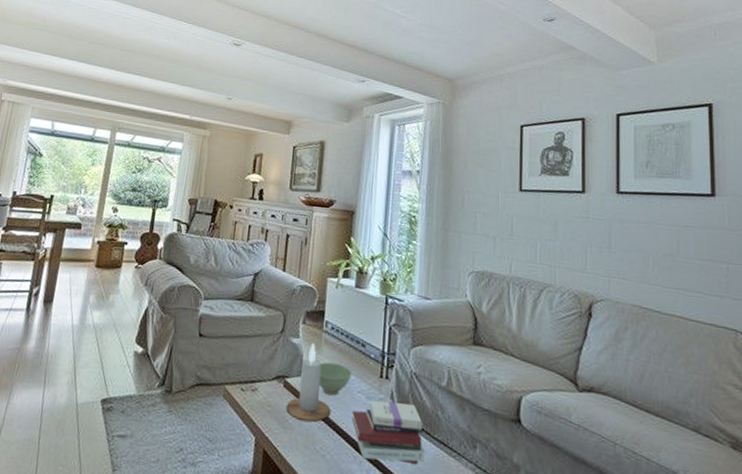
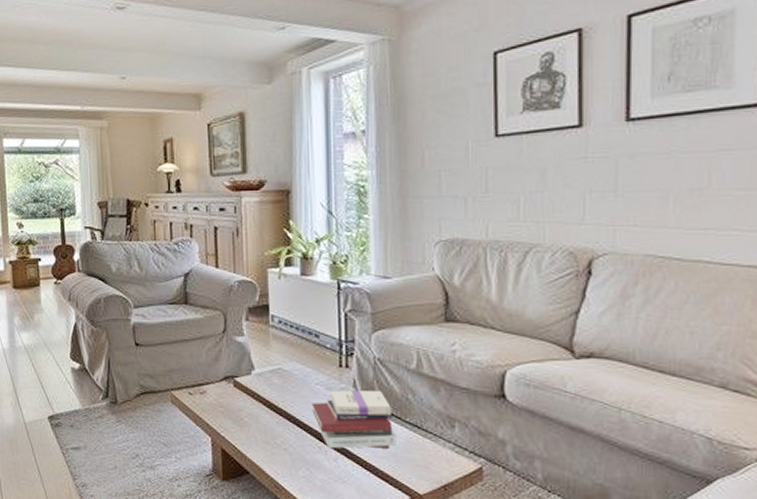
candle: present [286,343,331,422] -> none [239,340,289,418]
bowl: present [318,362,353,396] -> none [271,358,308,390]

